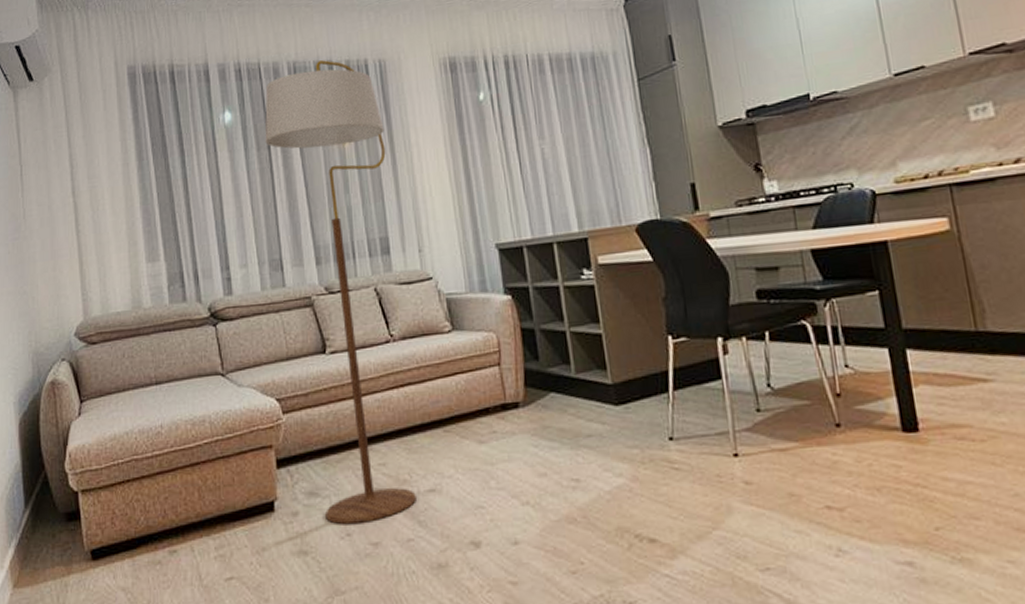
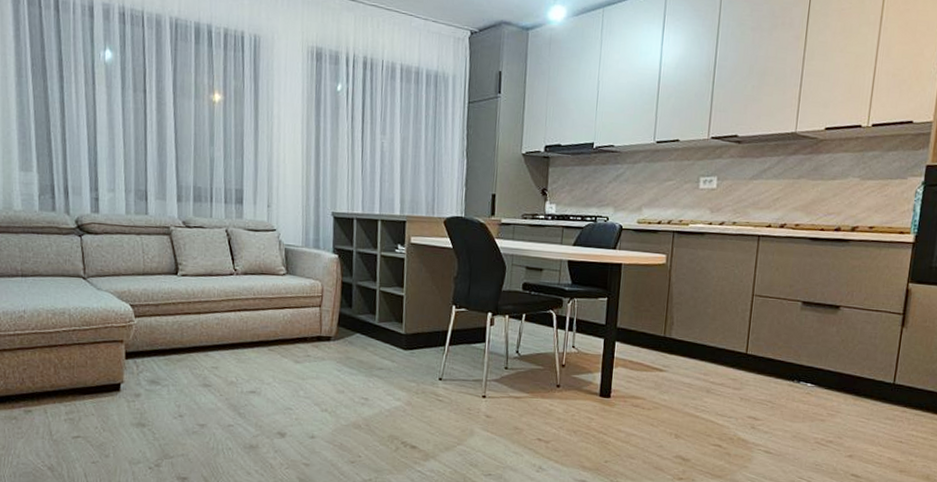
floor lamp: present [265,60,416,524] -> none [142,23,252,409]

